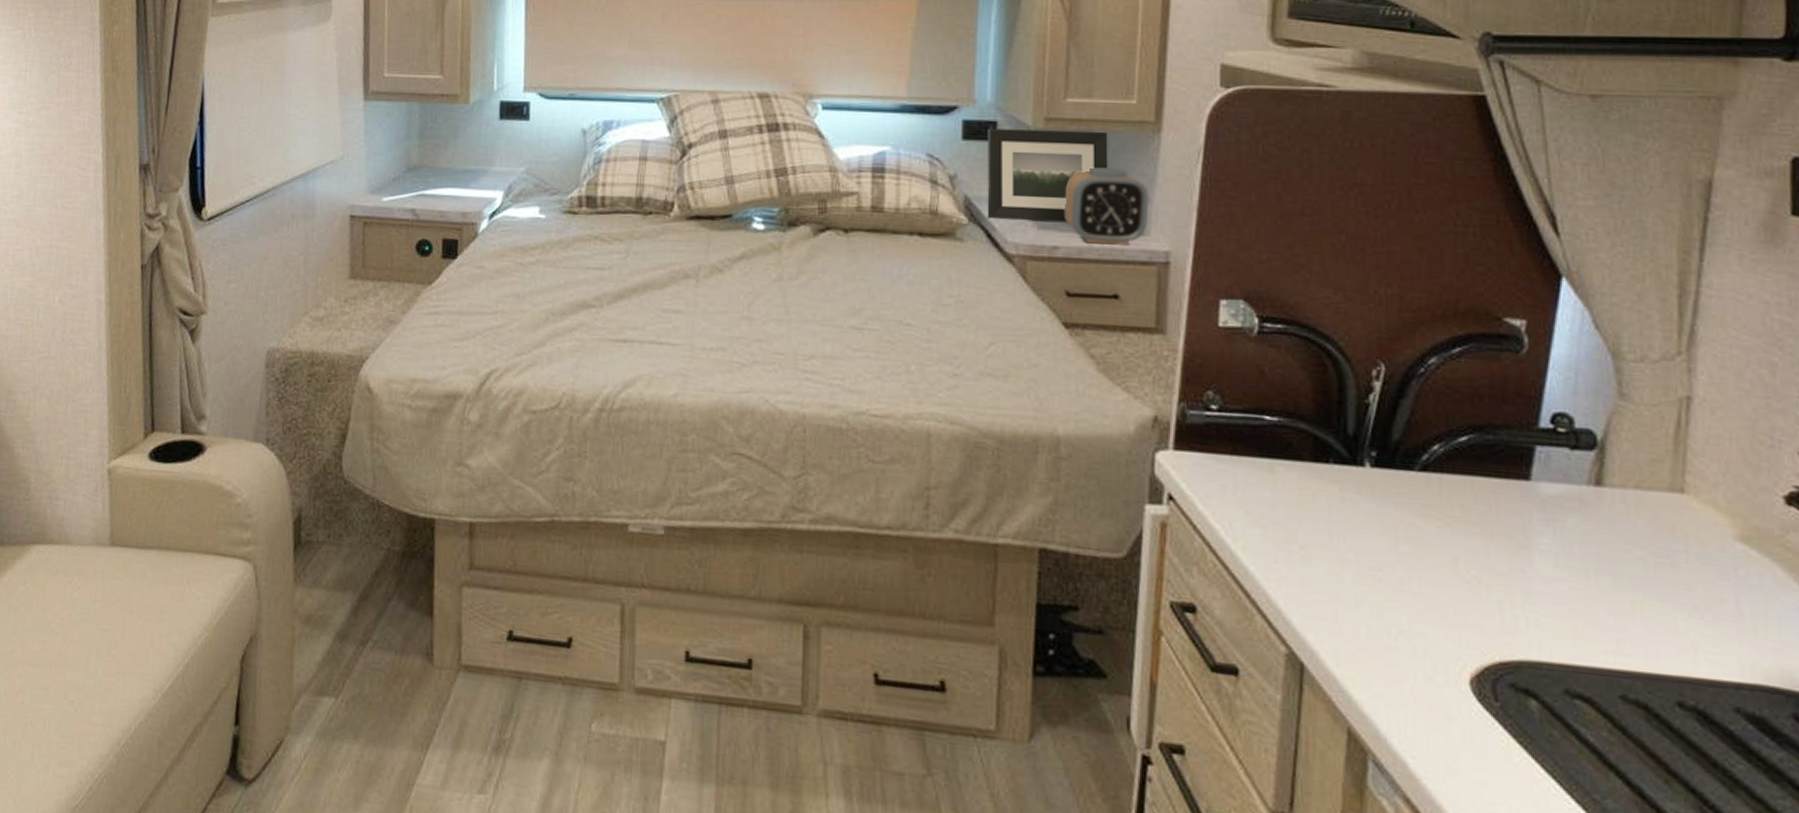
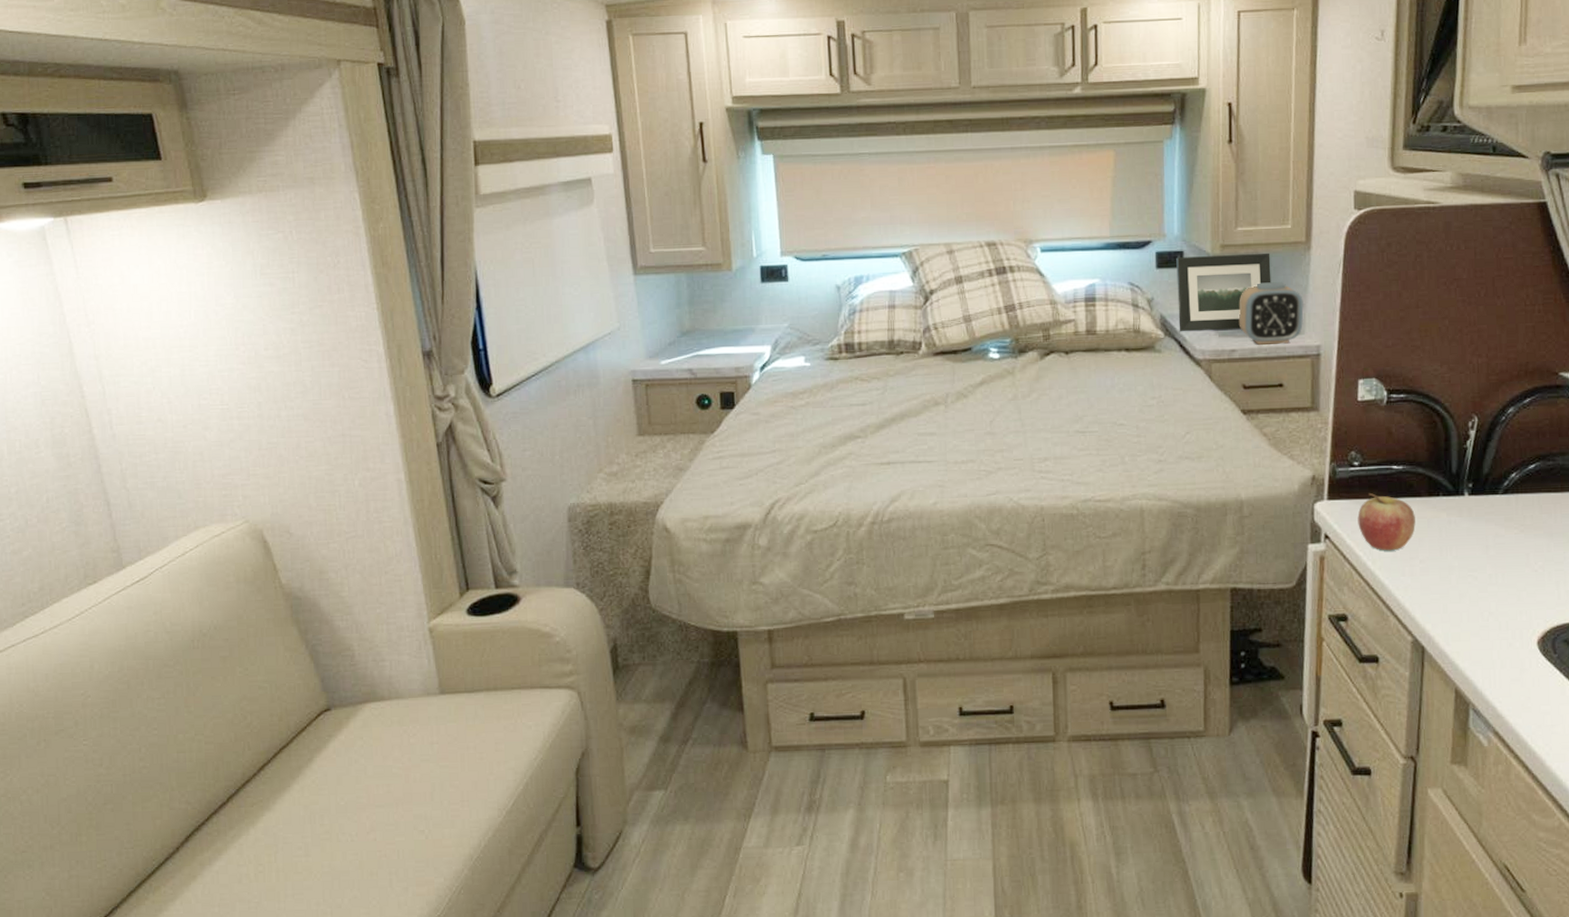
fruit: none [1214,448,1295,528] -> present [1357,493,1415,551]

